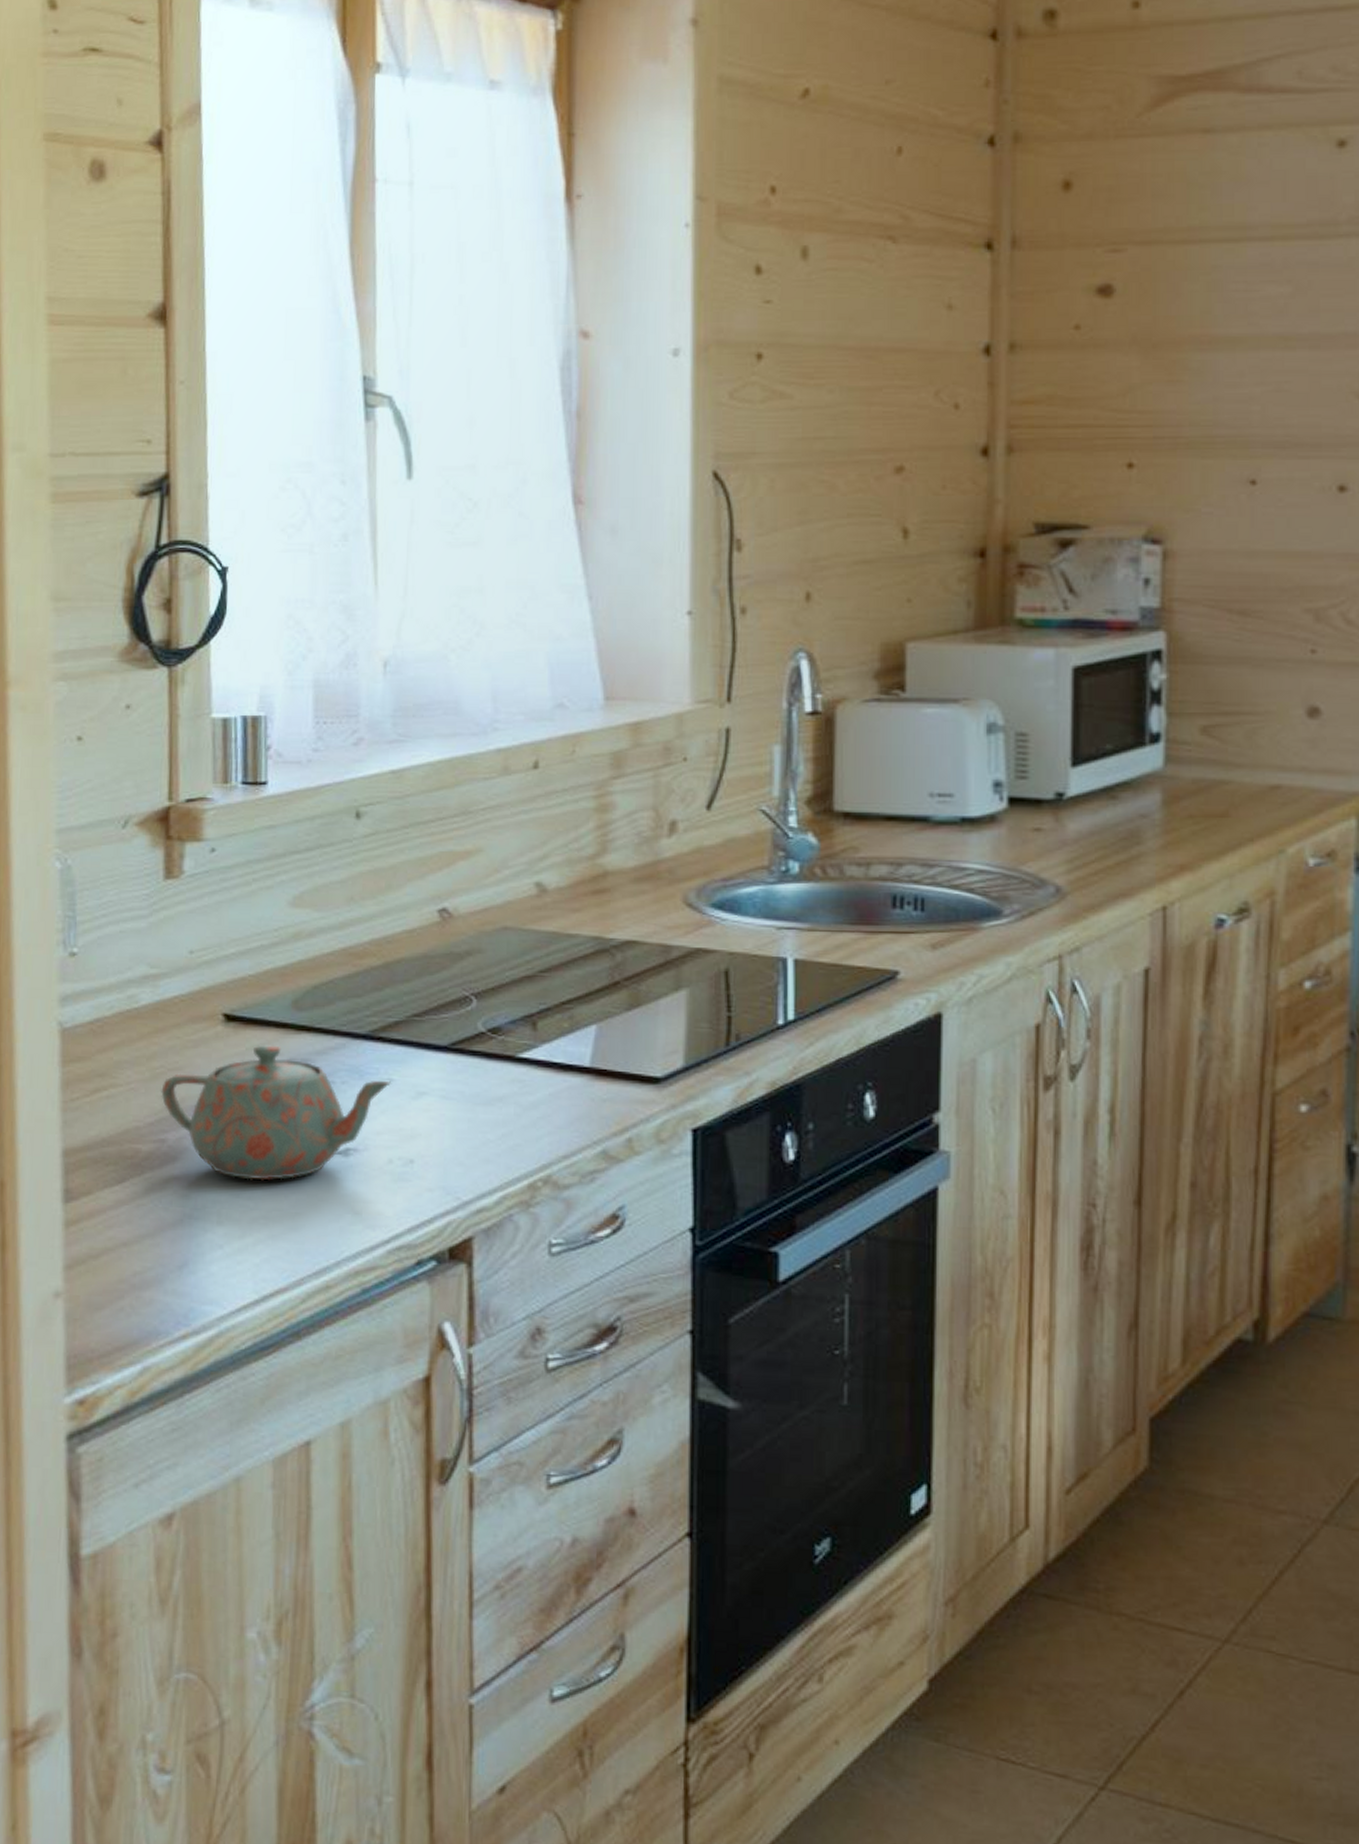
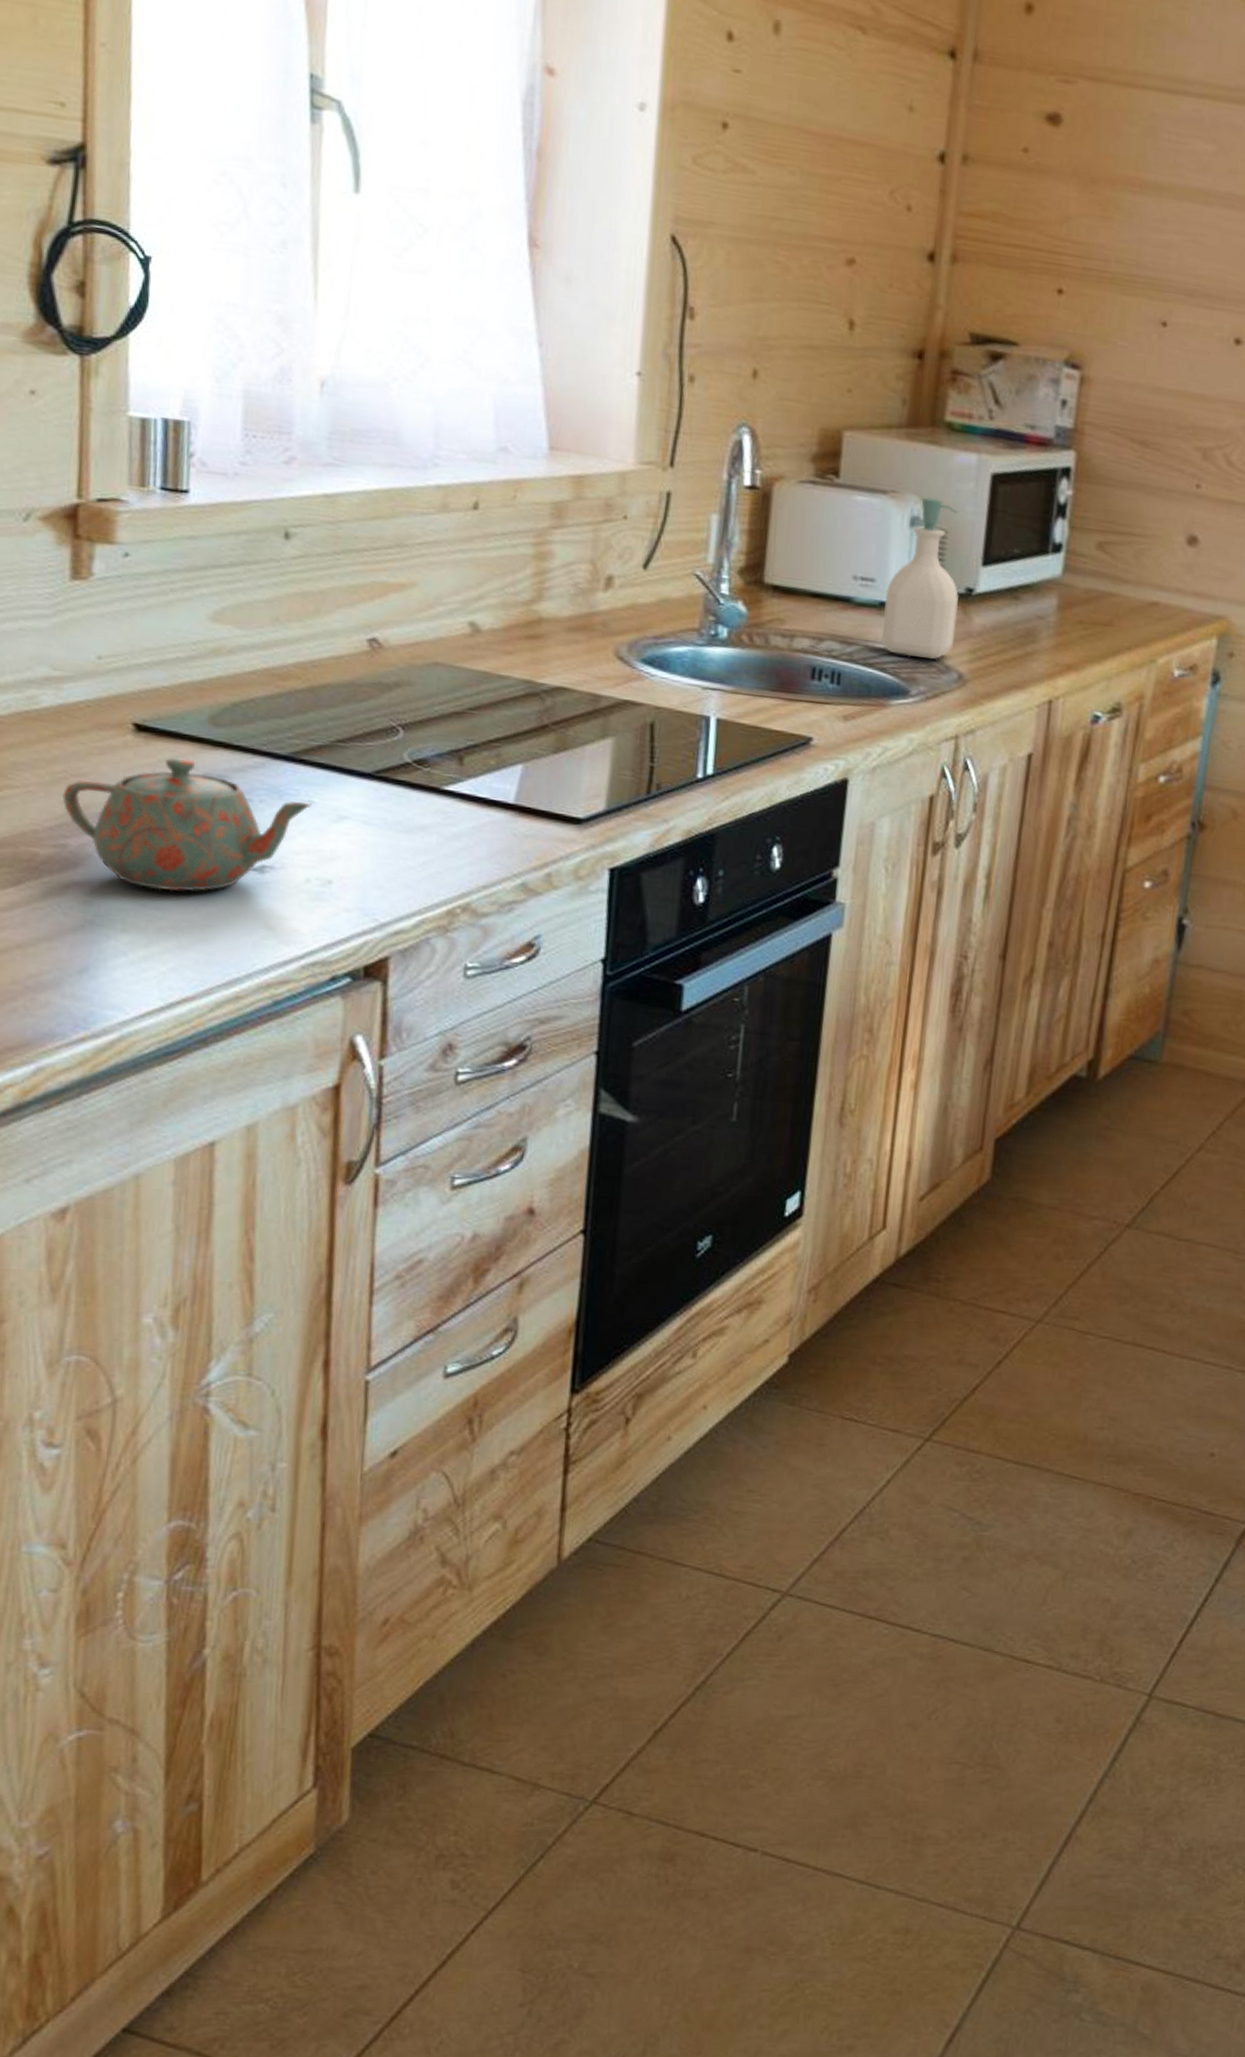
soap bottle: none [965,699,1049,875] -> present [881,496,959,660]

